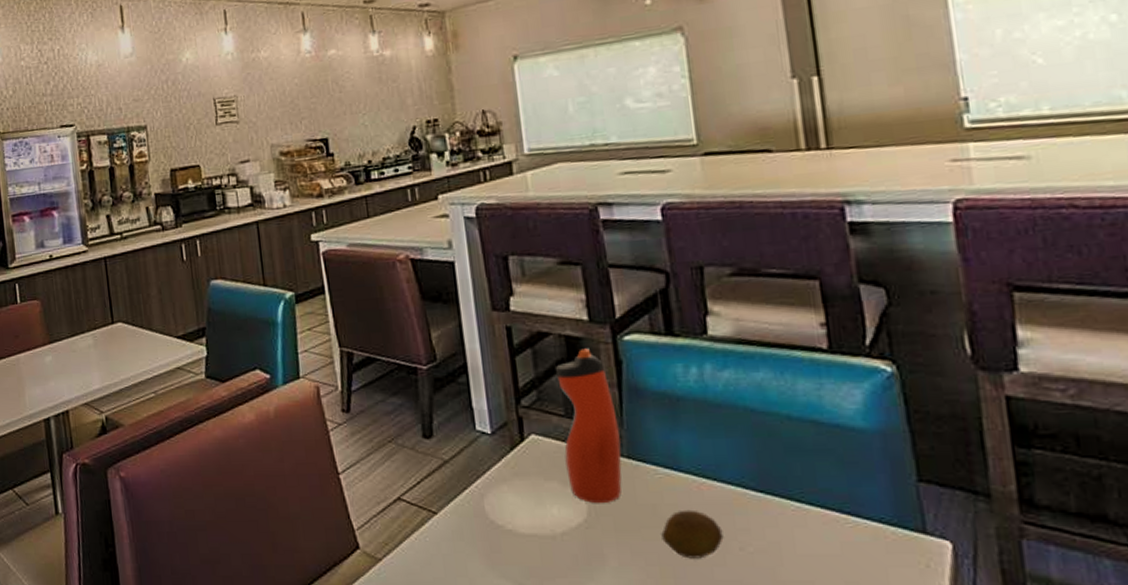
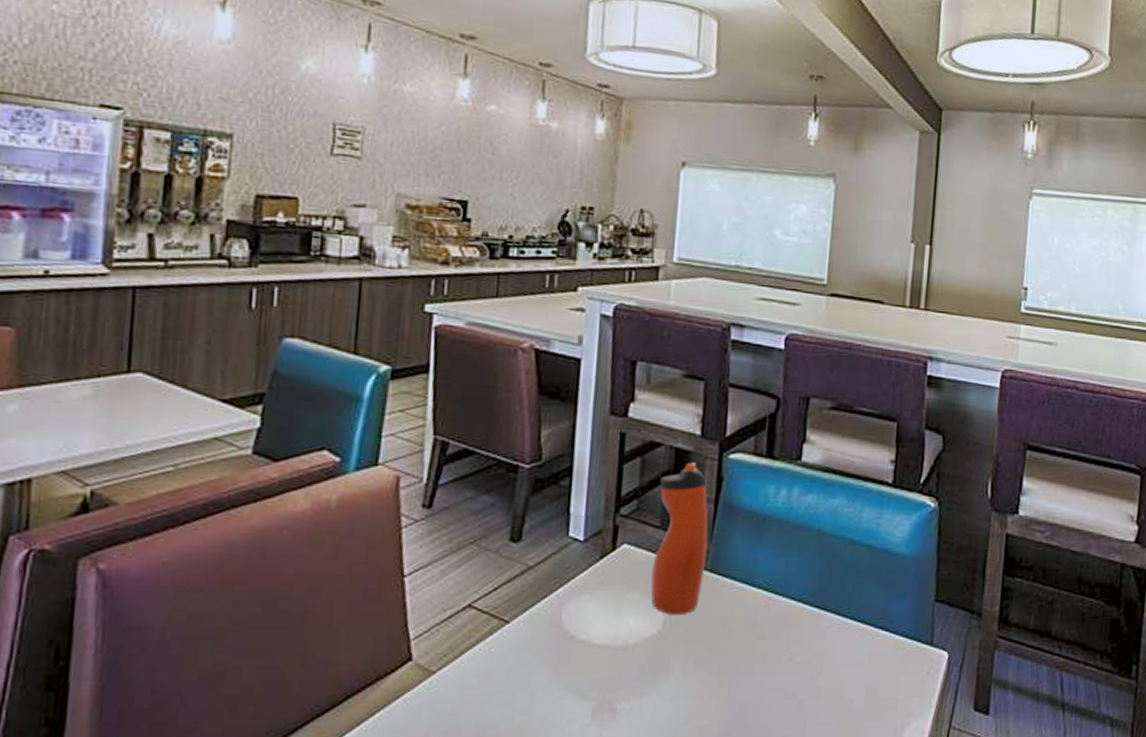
fruit: present [661,509,724,559] -> none [725,622,779,669]

